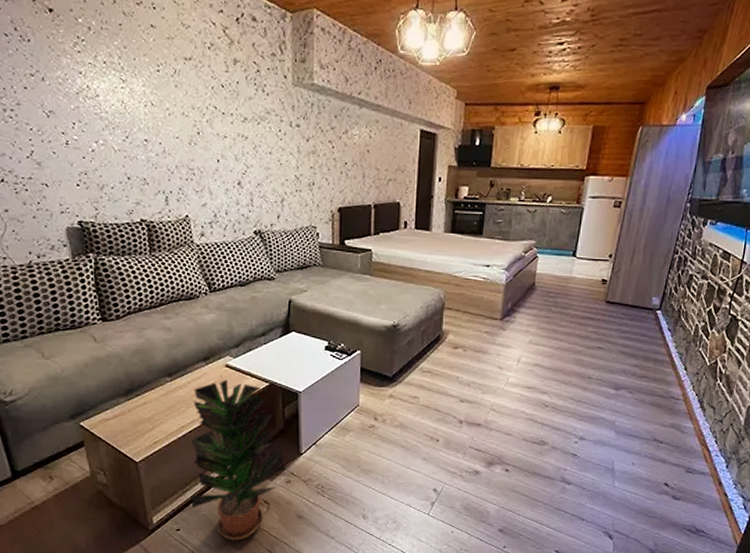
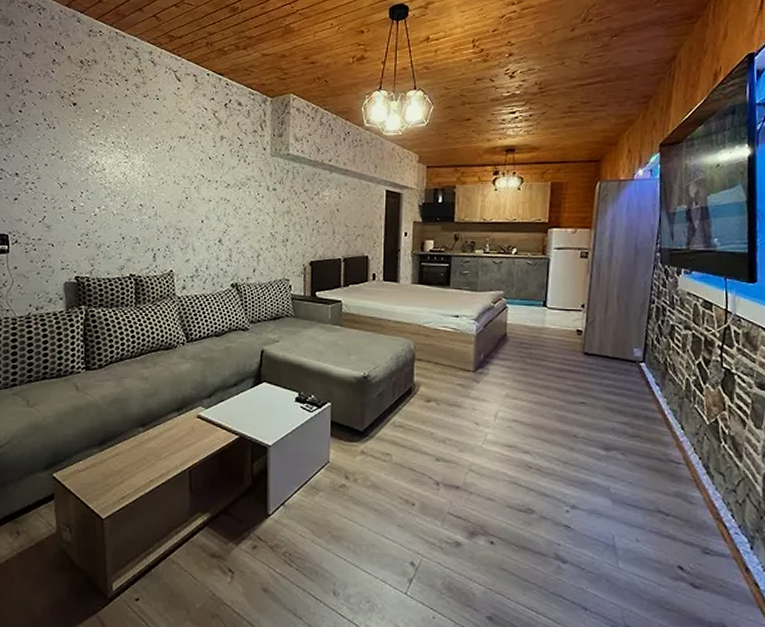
potted plant: present [191,379,287,541] -> none [152,431,253,616]

